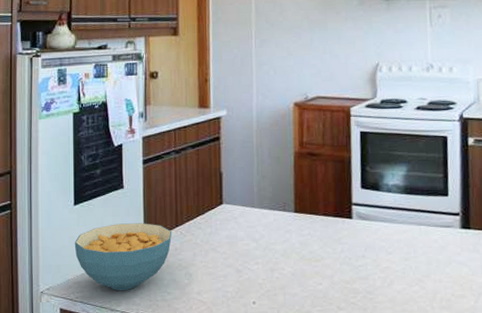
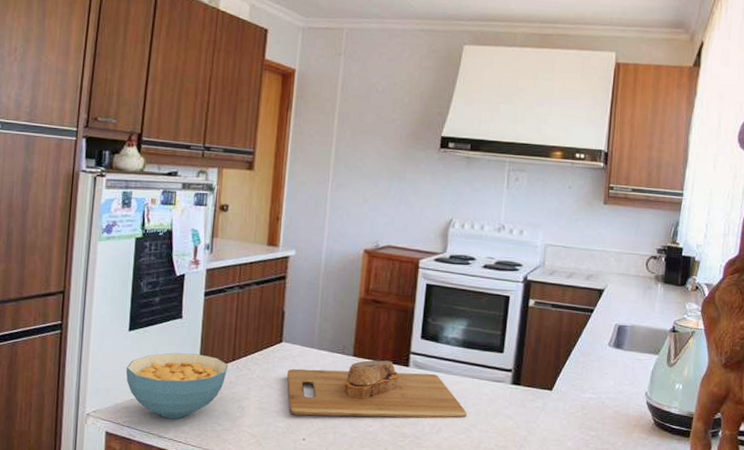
cutting board: none [231,214,418,278] -> present [287,360,467,419]

